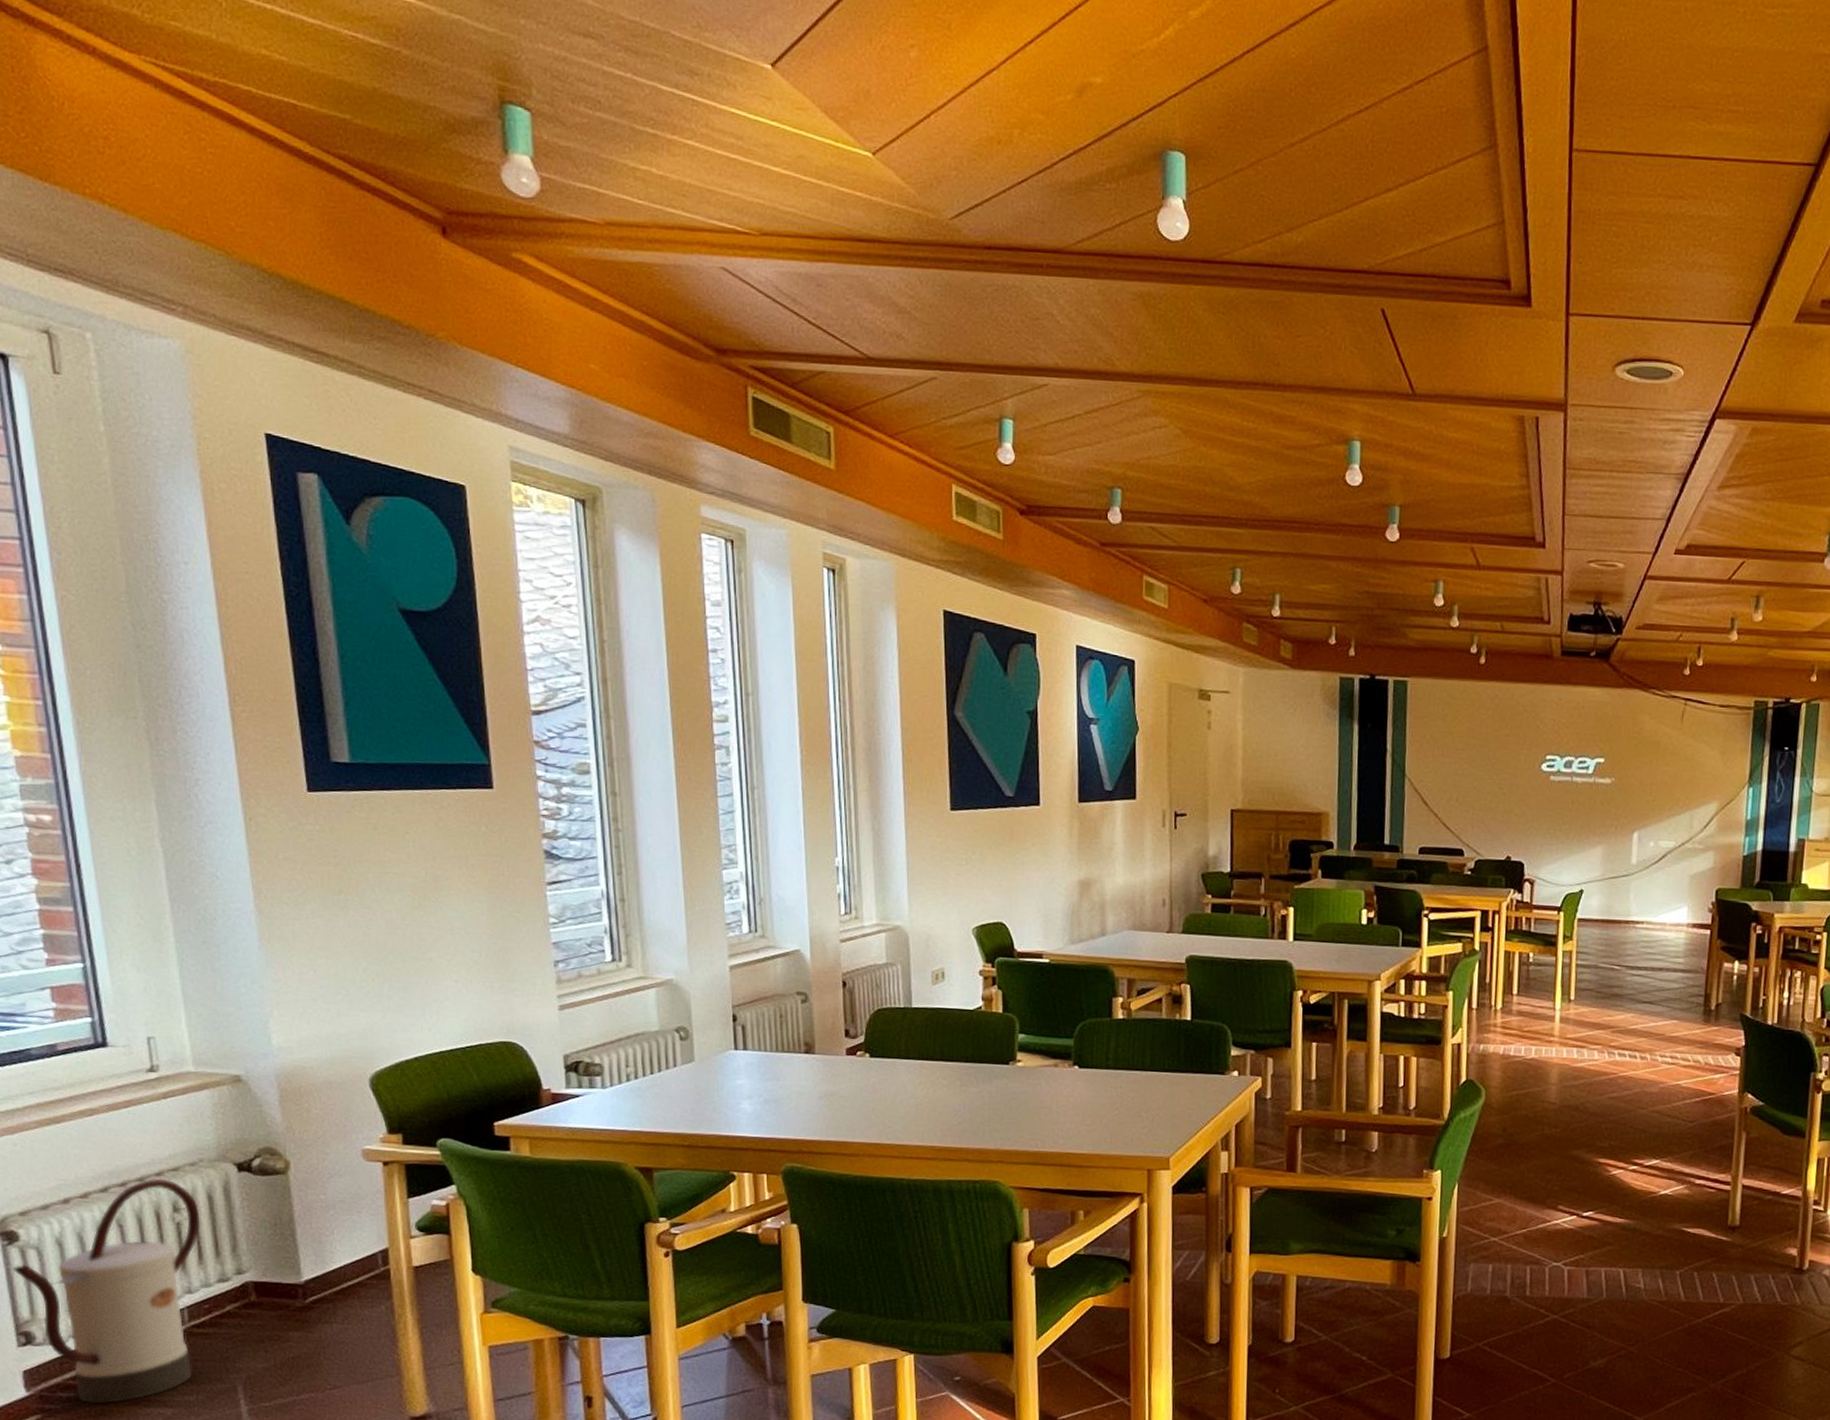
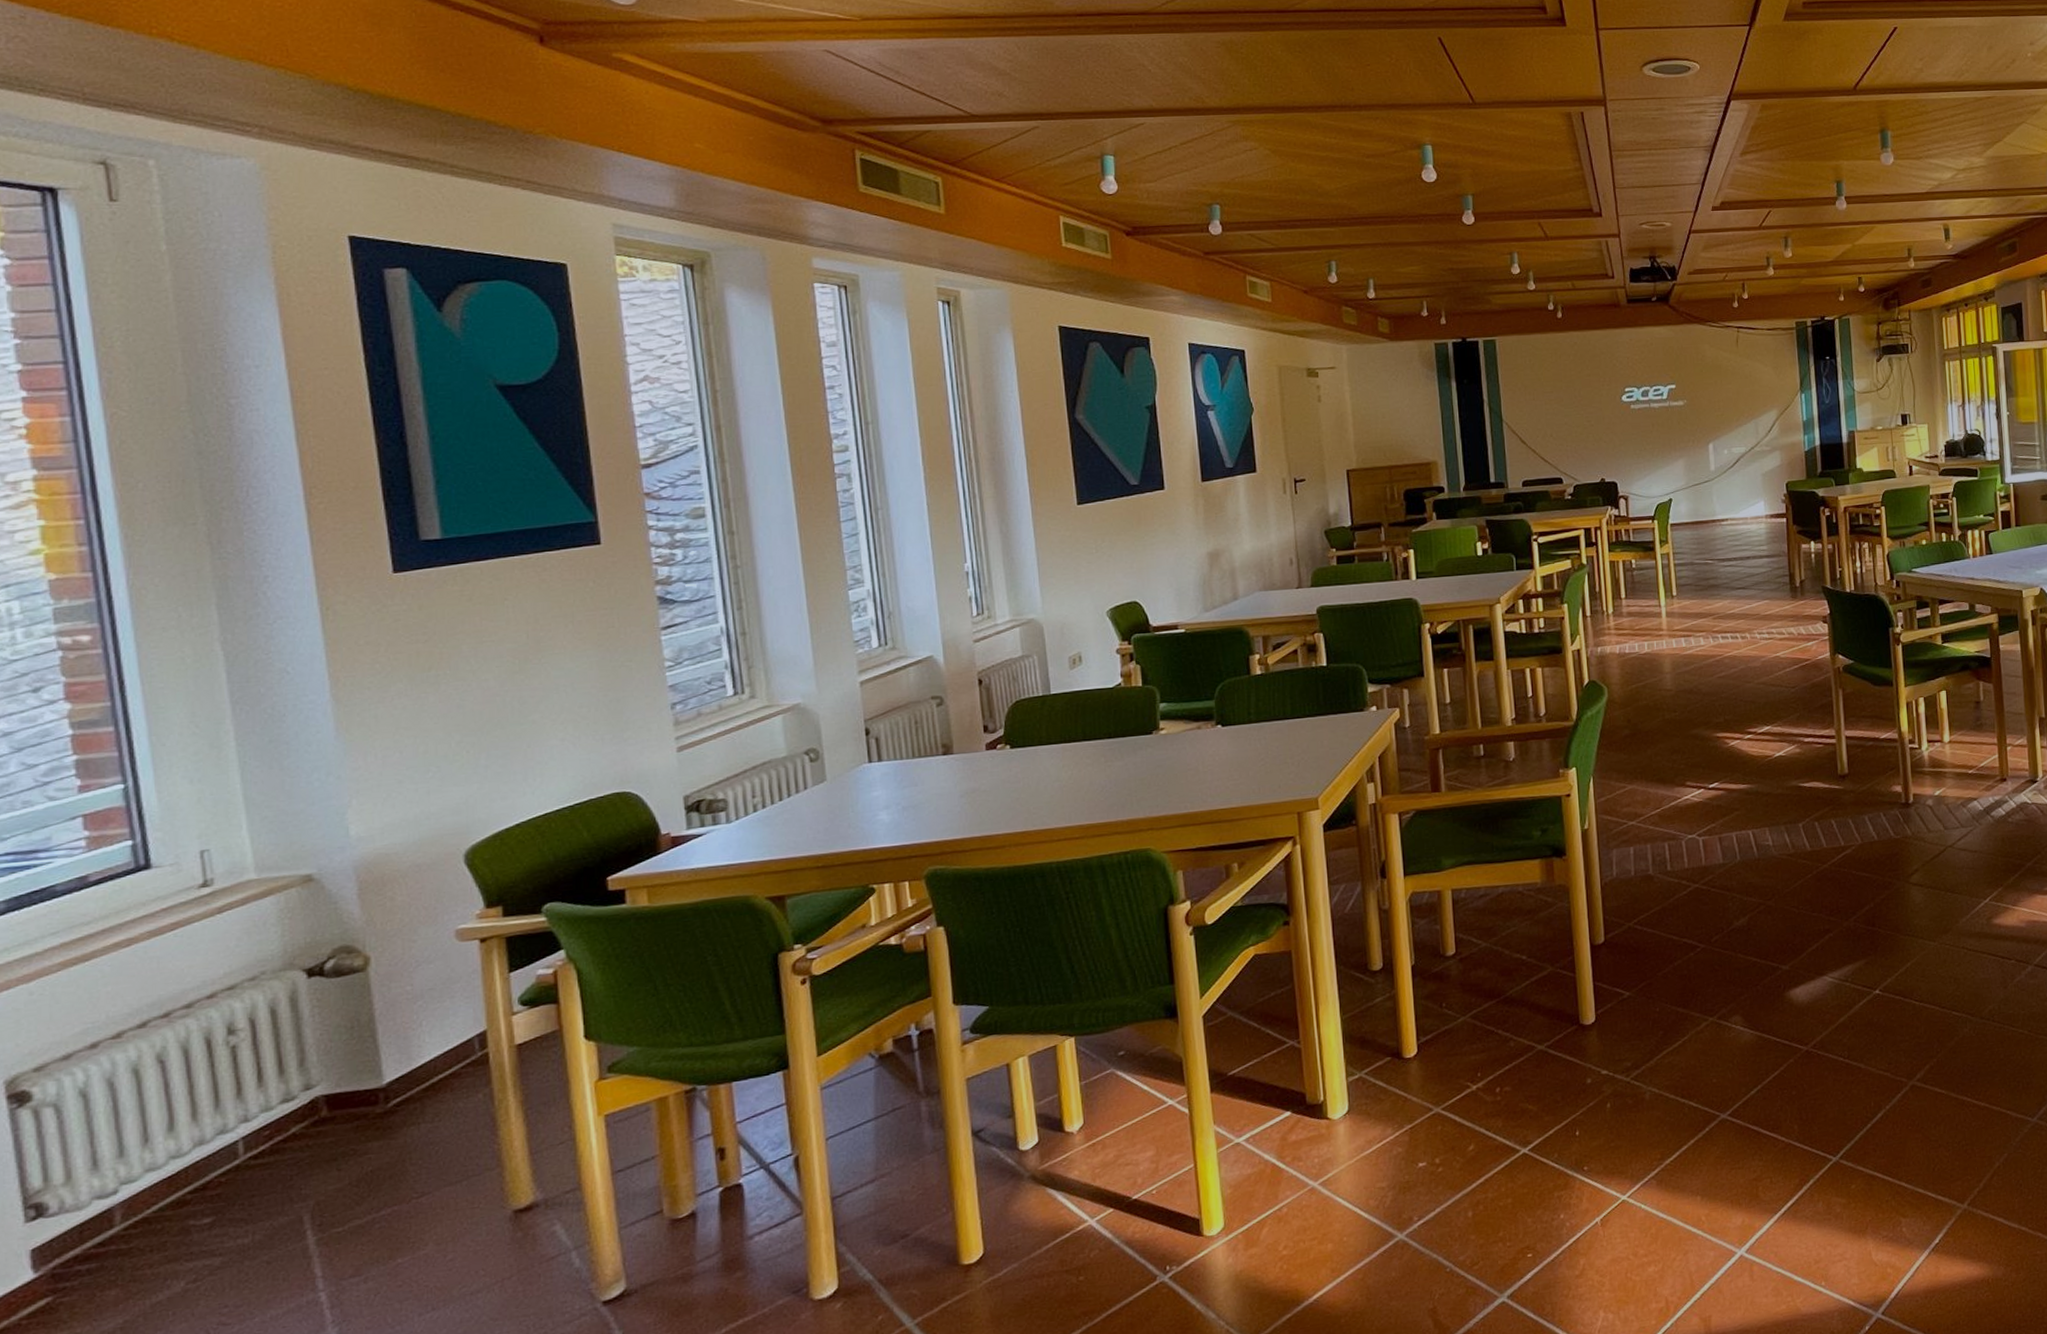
watering can: present [13,1178,201,1405] -> none [22,1000,261,1272]

